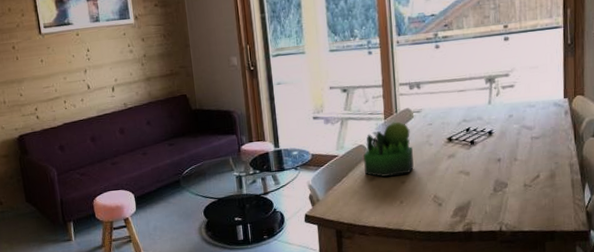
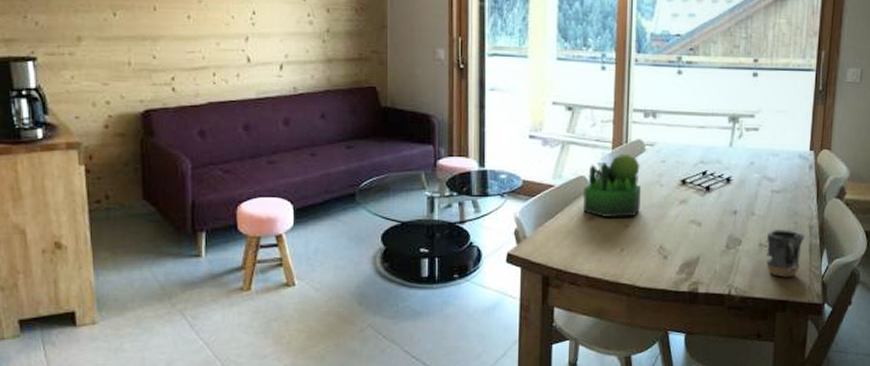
mug: none [530,170,567,212] -> present [766,230,806,278]

